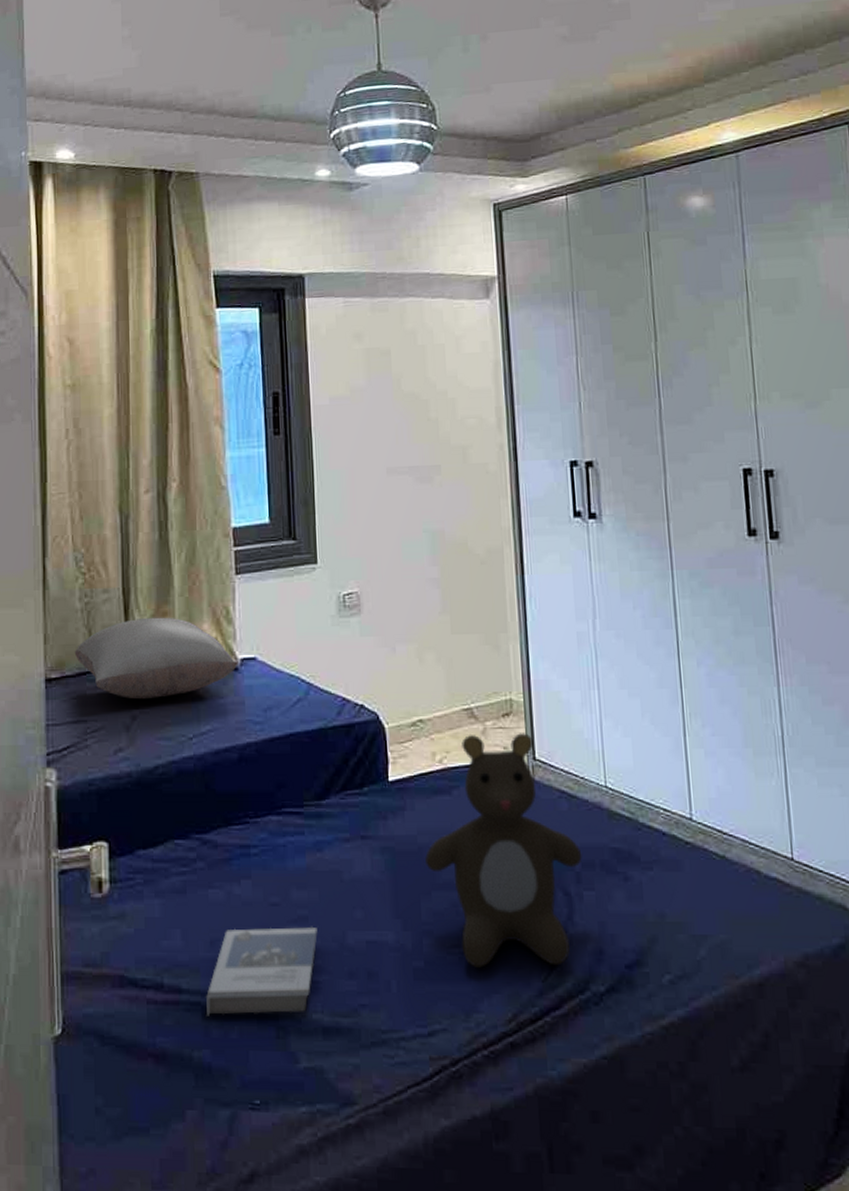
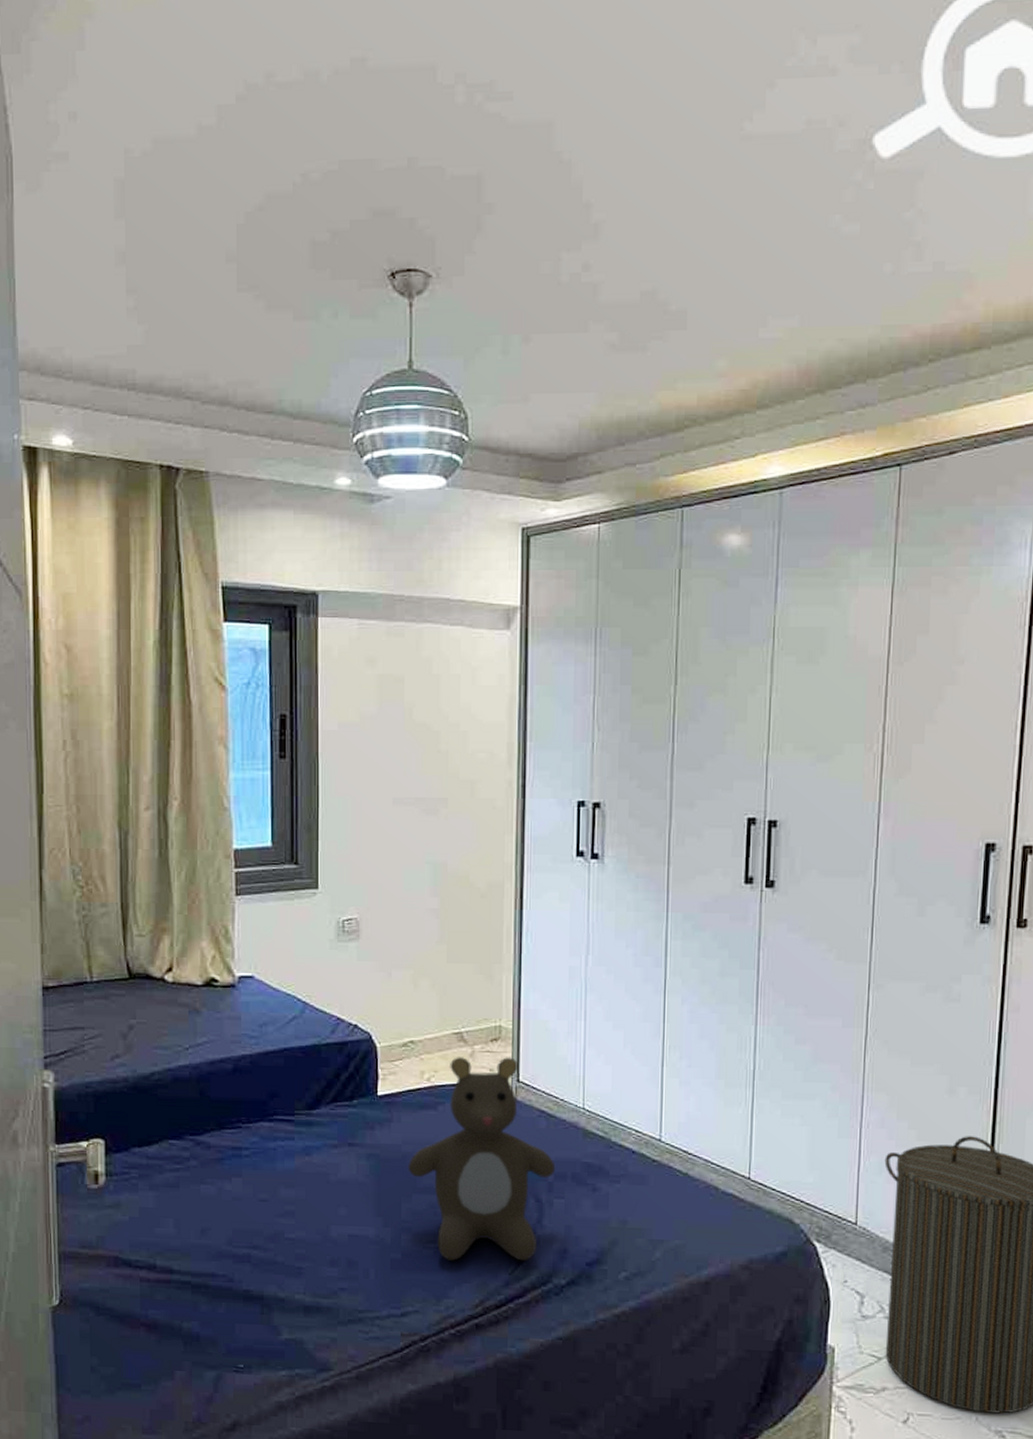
pillow: present [74,617,238,700] -> none [71,932,236,1011]
hardback book: present [206,926,318,1016] -> none [196,1219,303,1294]

